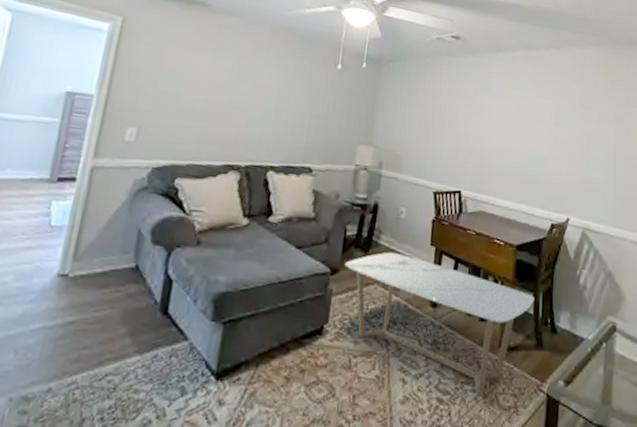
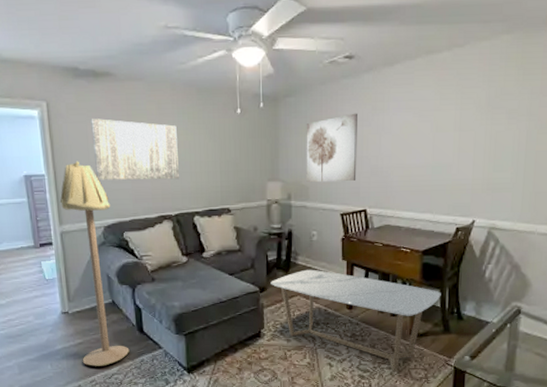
floor lamp: none [65,86,168,361] -> present [59,161,130,366]
wall art: none [159,44,269,126] -> present [91,119,179,180]
wall art: none [400,90,460,159] -> present [306,113,357,183]

